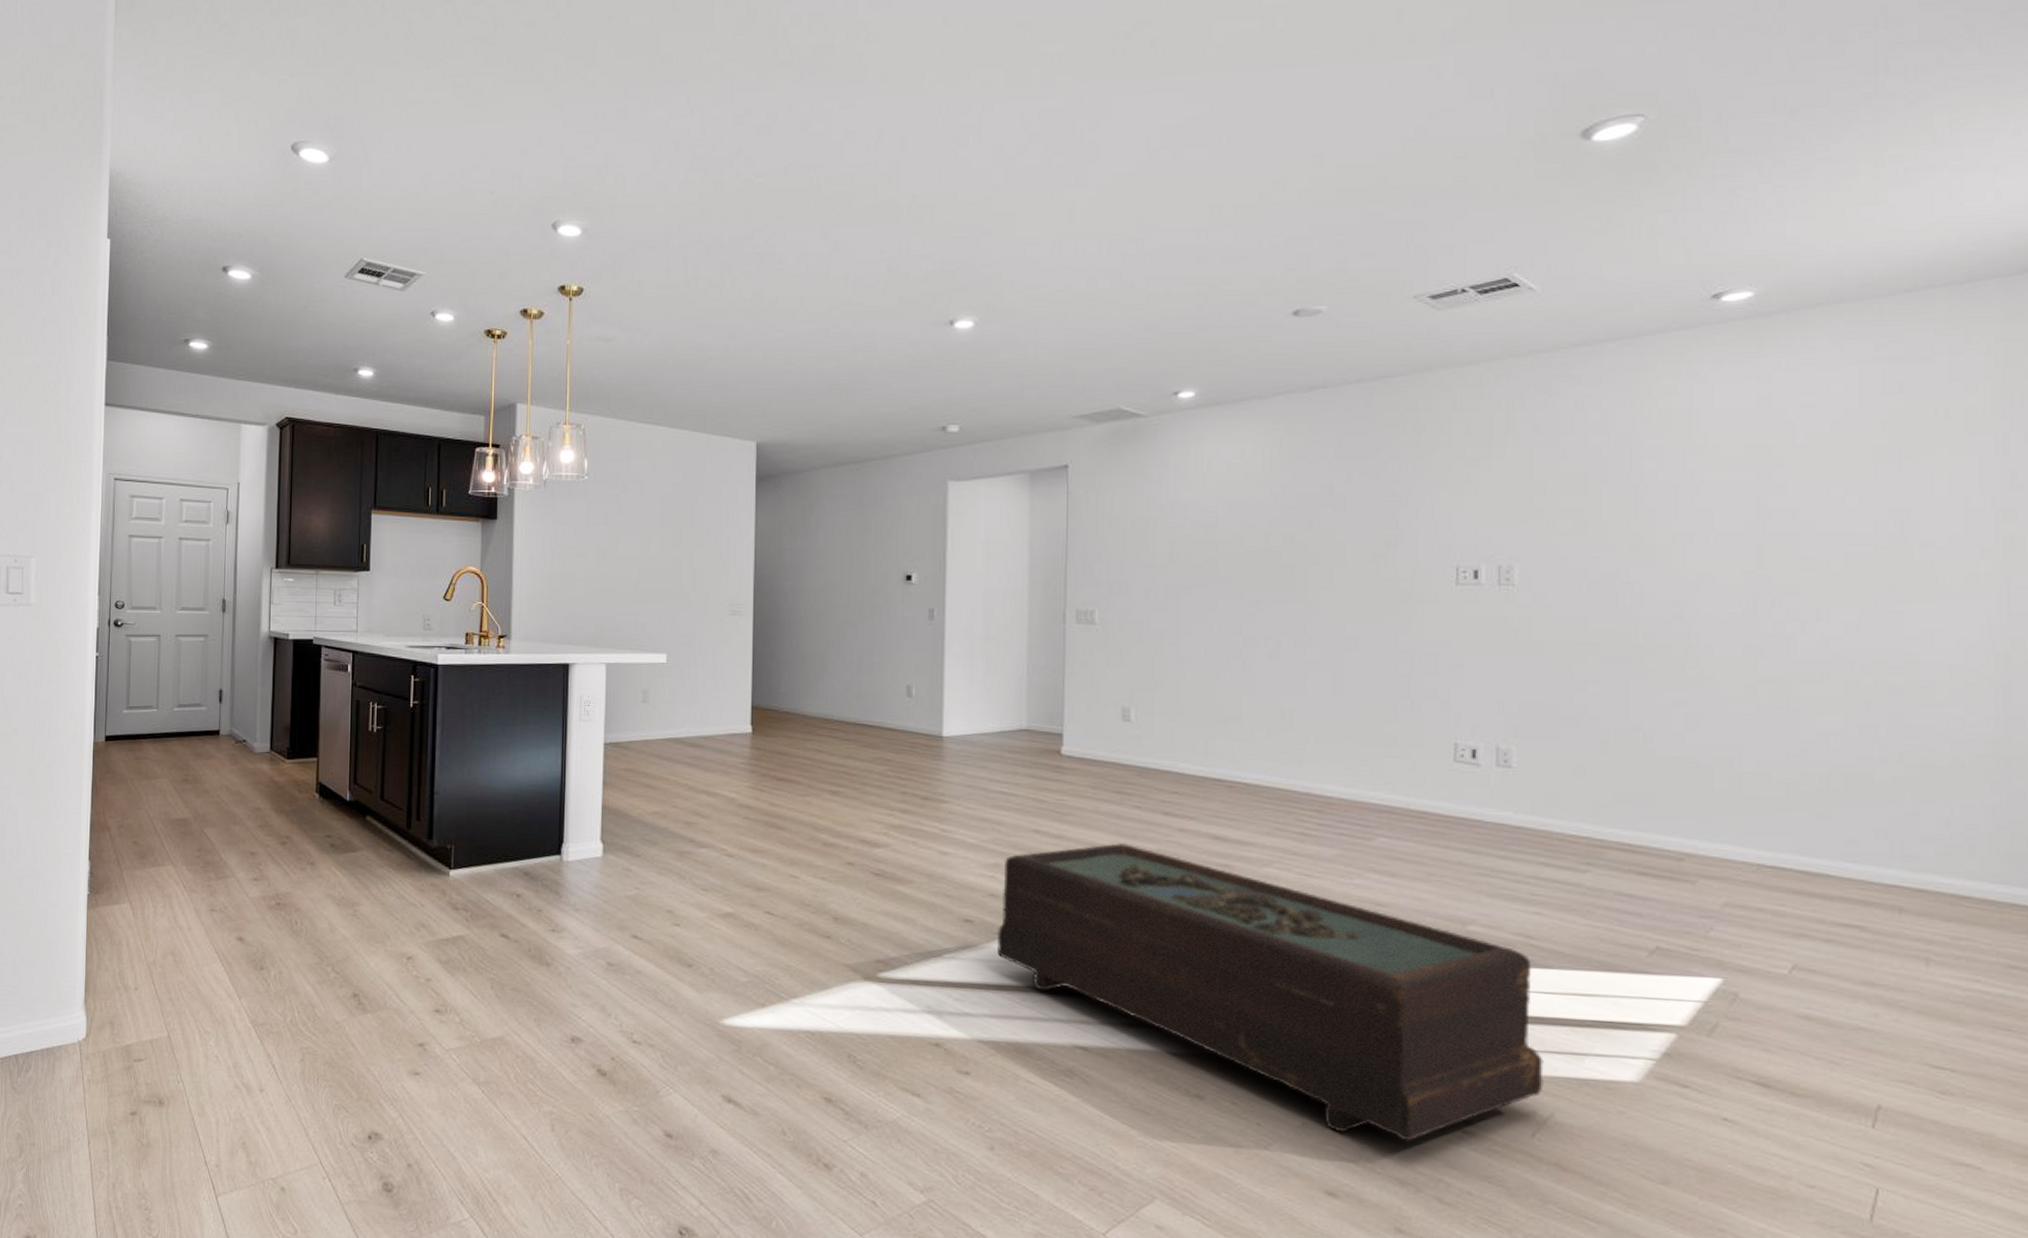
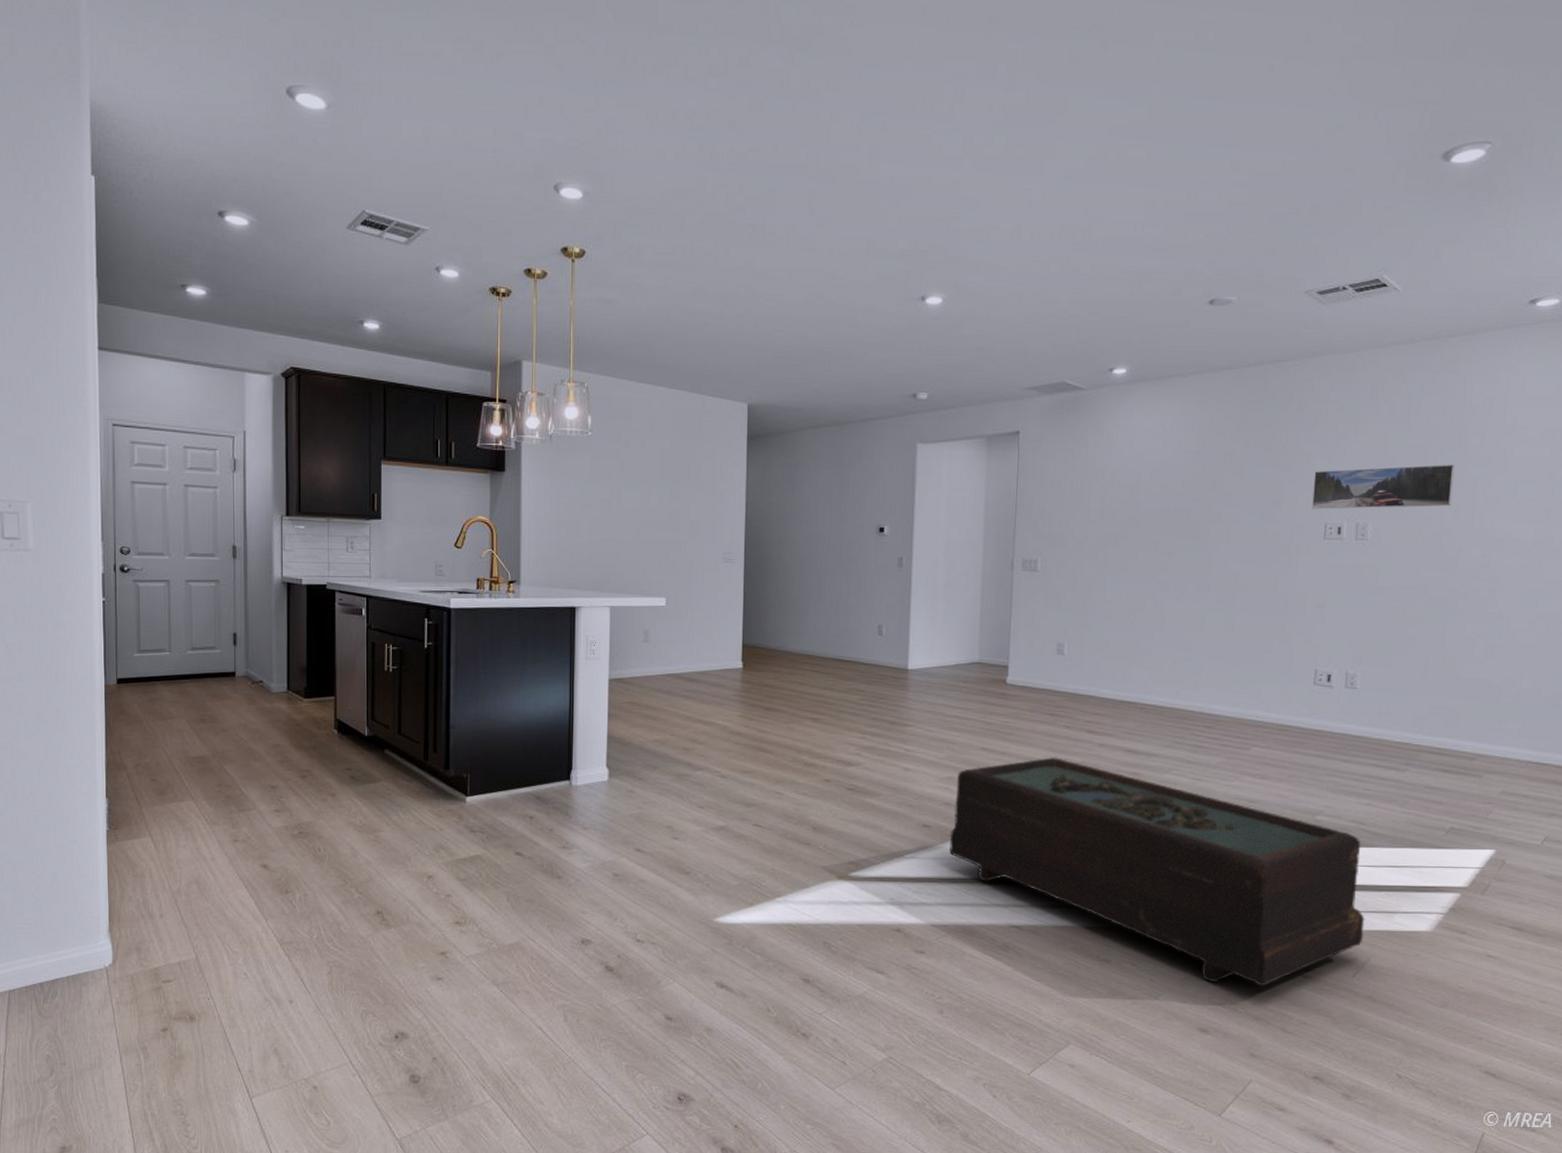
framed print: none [1438,492,1626,549] -> present [1312,464,1455,509]

